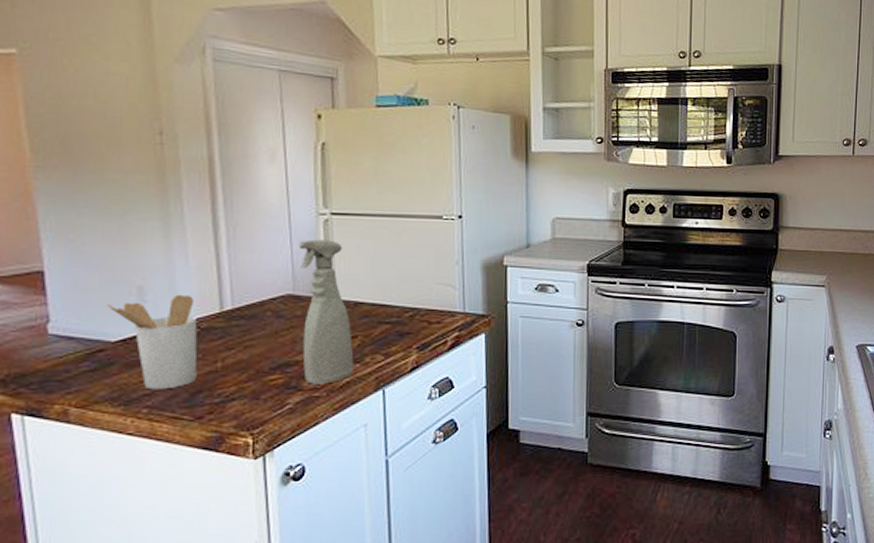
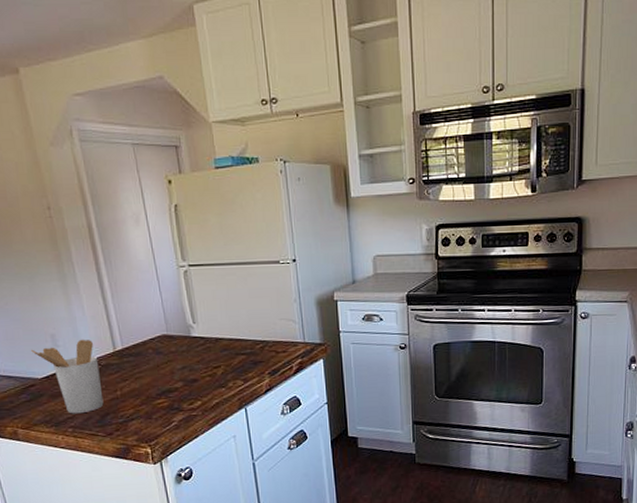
spray bottle: present [298,239,354,384] -> none [166,288,221,406]

